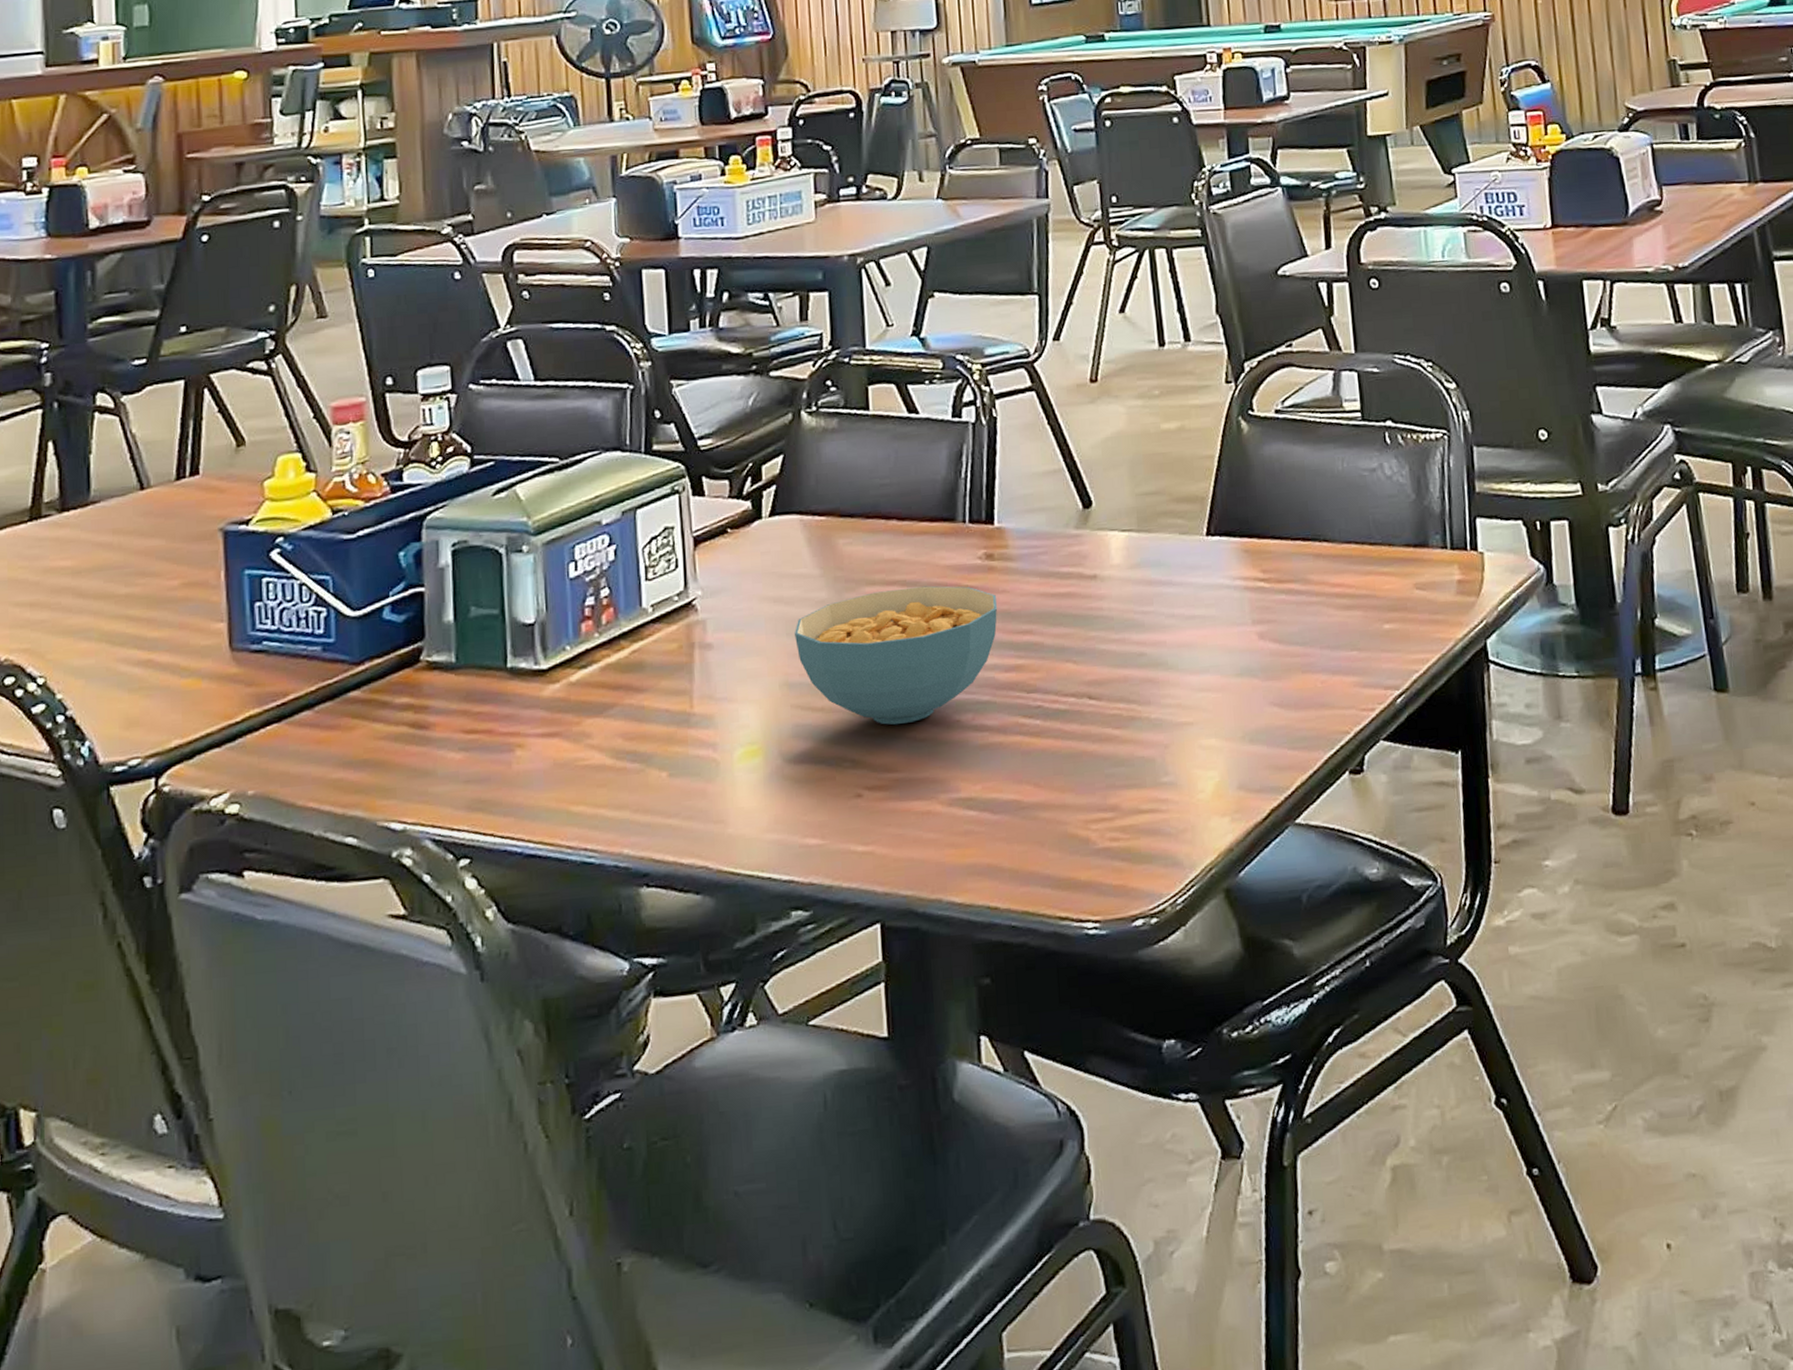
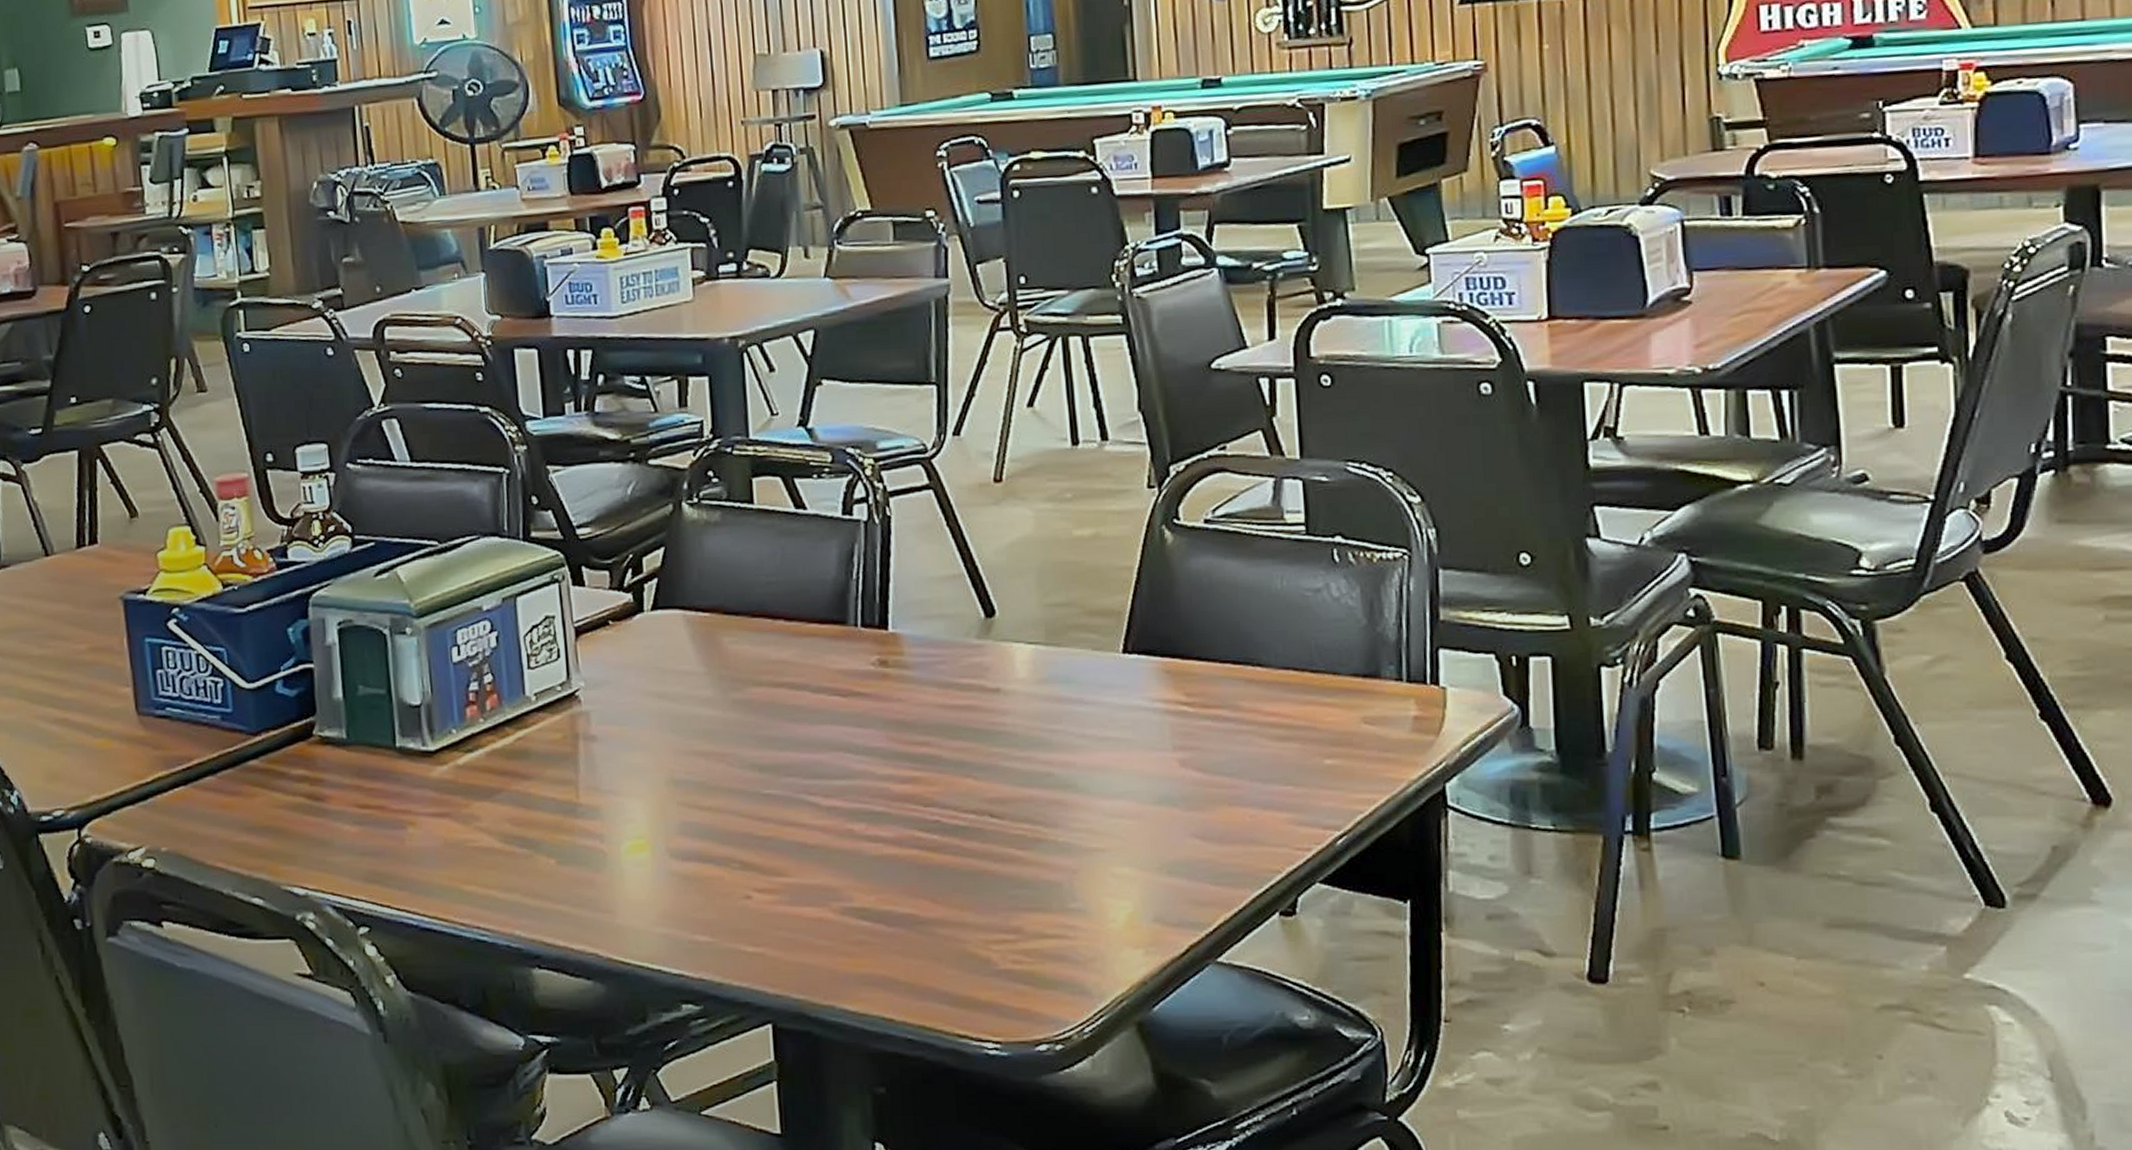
cereal bowl: present [794,585,997,725] -> none [679,690,892,829]

